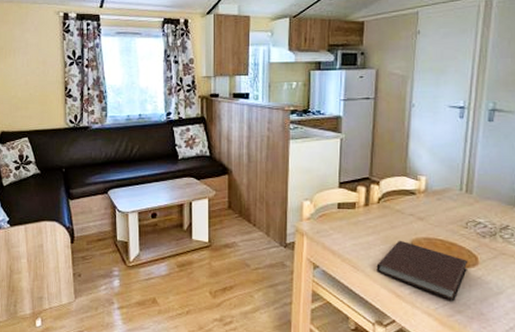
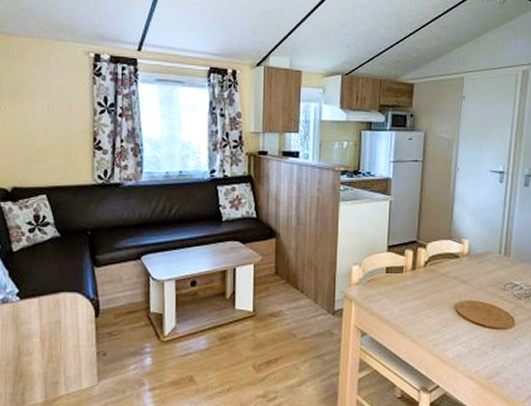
notebook: present [376,240,468,302] -> none [422,304,506,364]

